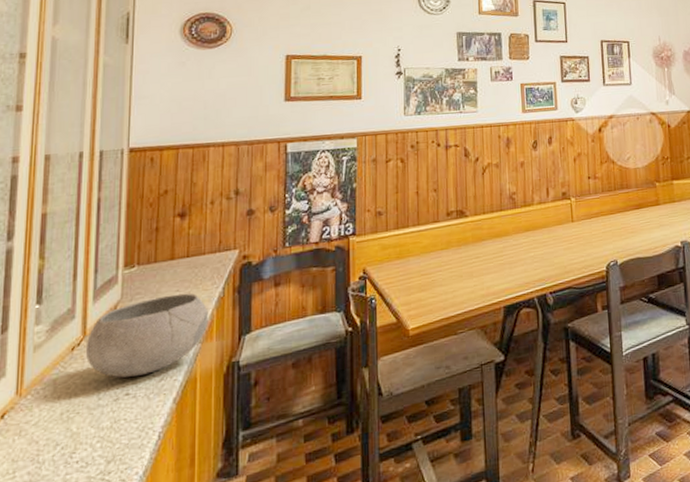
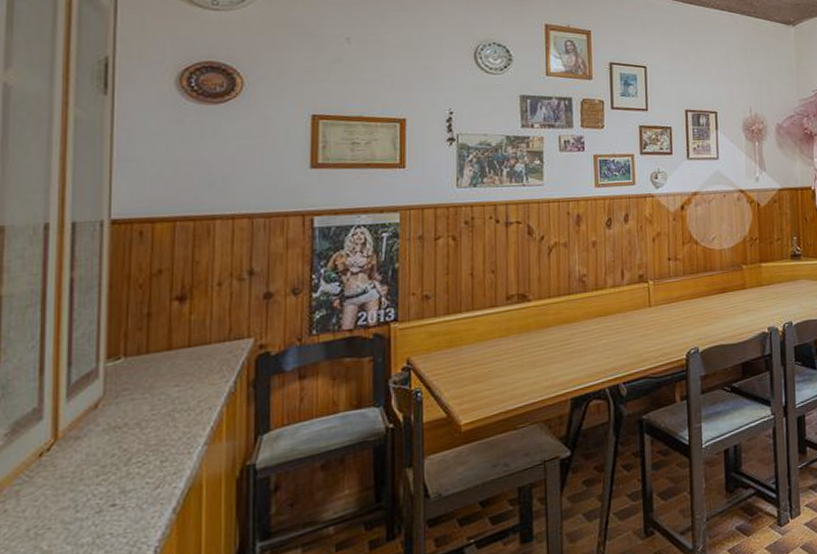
bowl: present [85,293,209,378] -> none [57,388,217,487]

